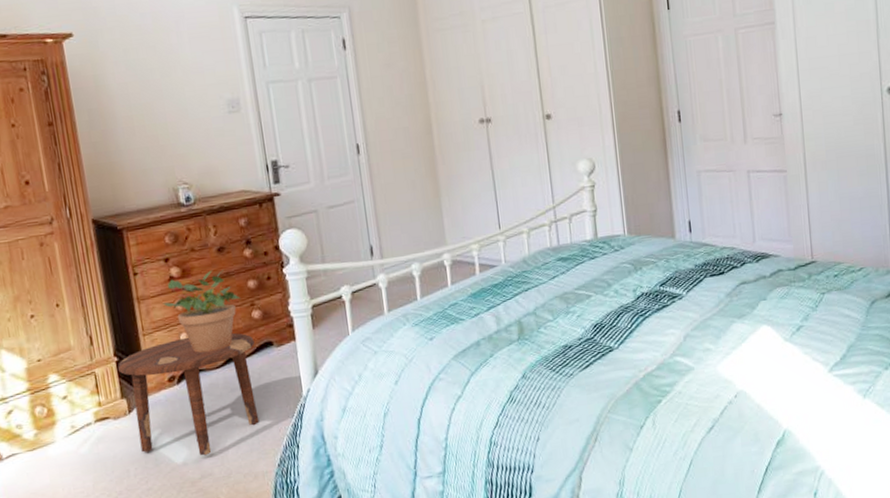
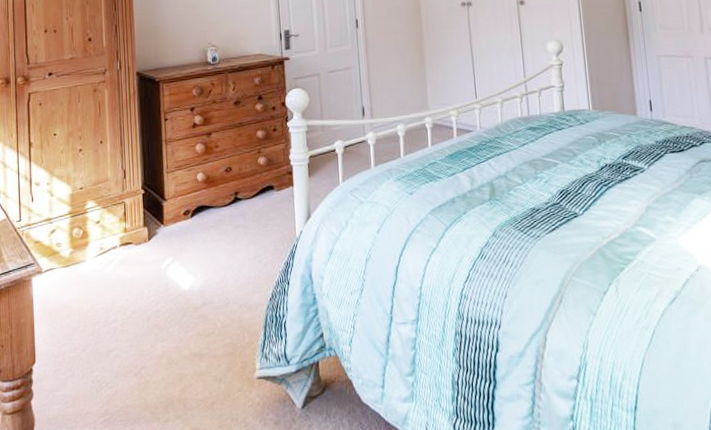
side table: present [117,332,260,456] -> none [143,175,258,285]
potted plant: present [163,270,241,353] -> none [186,120,250,191]

